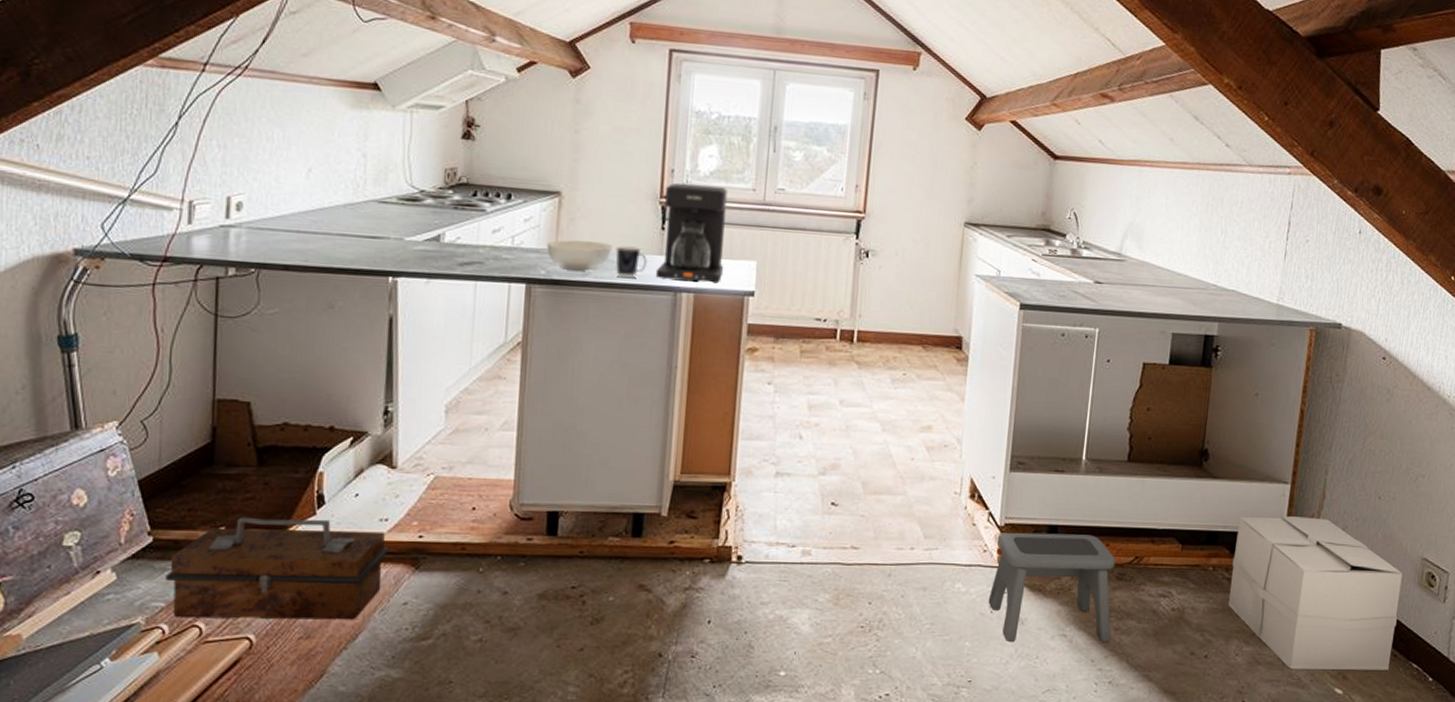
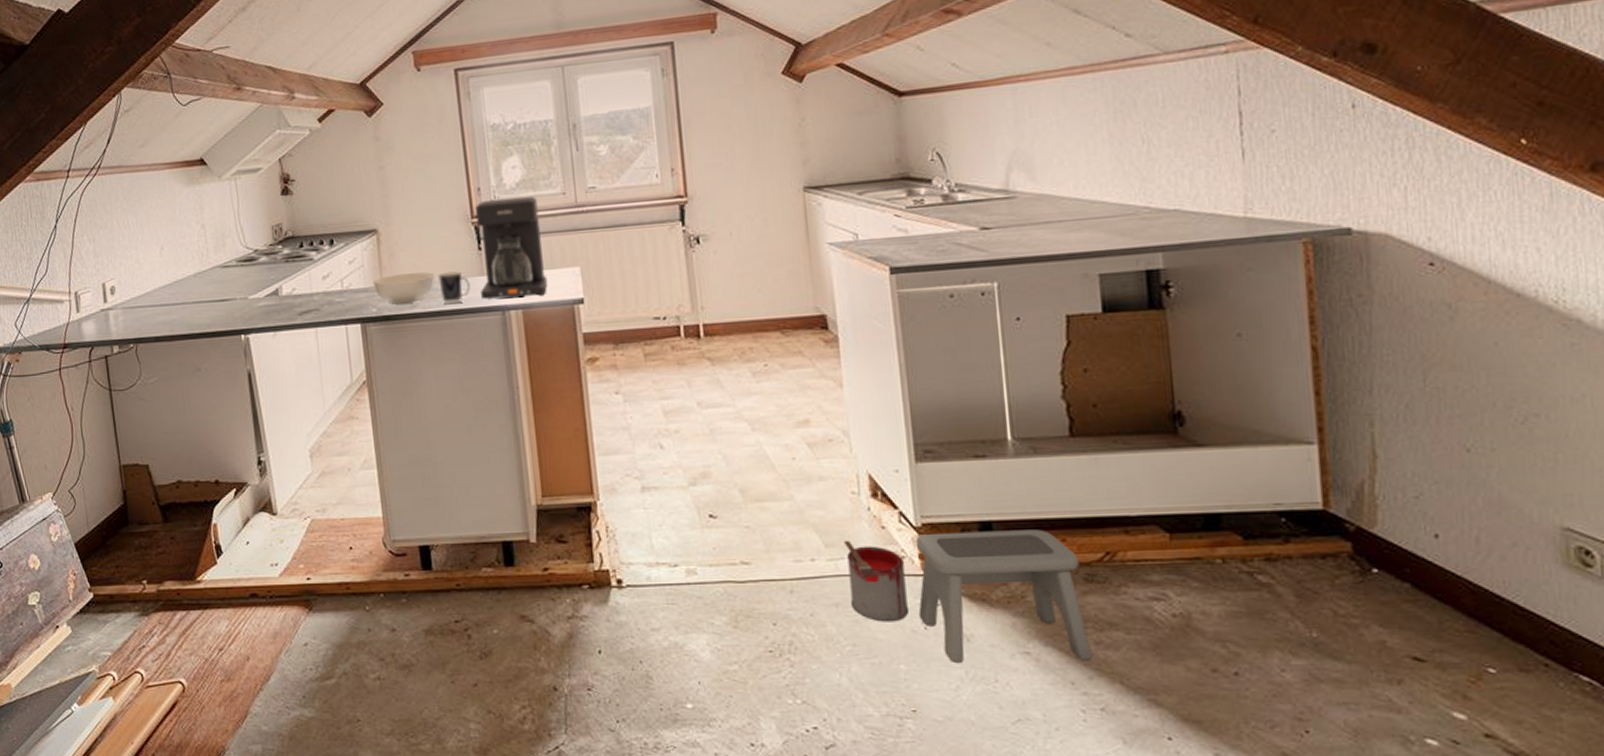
toolbox: present [164,516,389,620] -> none [107,568,283,665]
paint can: none [937,533,986,606] -> present [844,540,910,622]
cardboard box: present [1228,516,1403,671] -> none [1247,484,1541,689]

